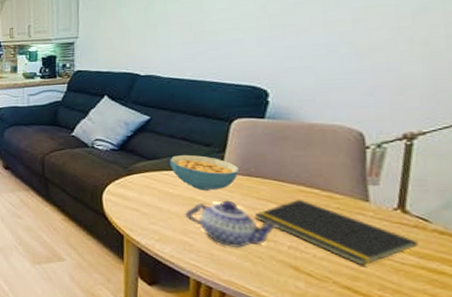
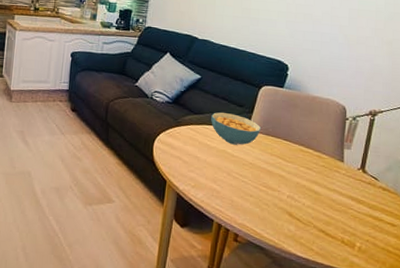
teapot: present [184,200,281,248] -> none [216,154,284,196]
notepad: present [255,199,419,266] -> none [267,156,370,214]

